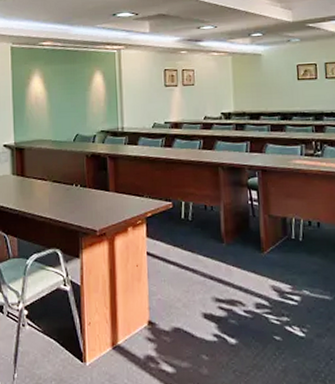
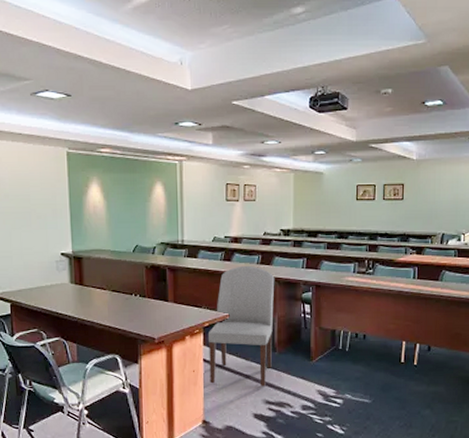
chair: none [150,151,220,282] -> present [207,265,275,387]

